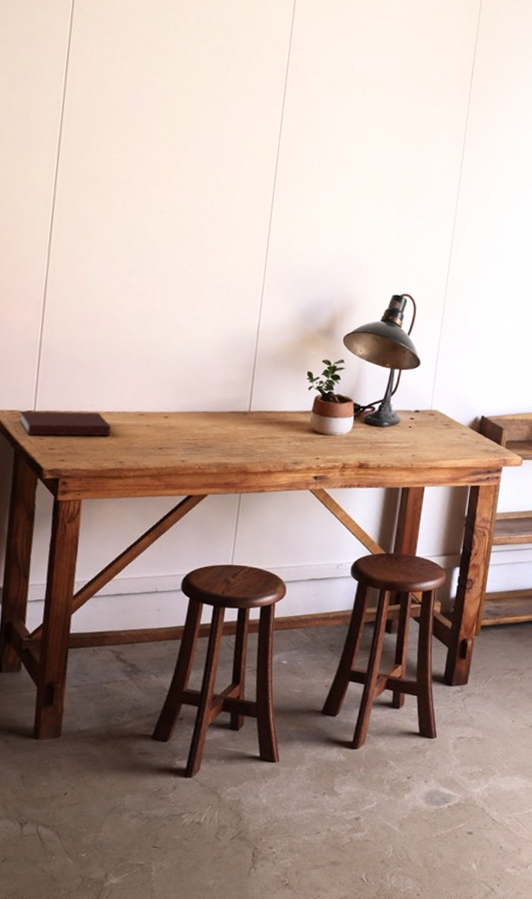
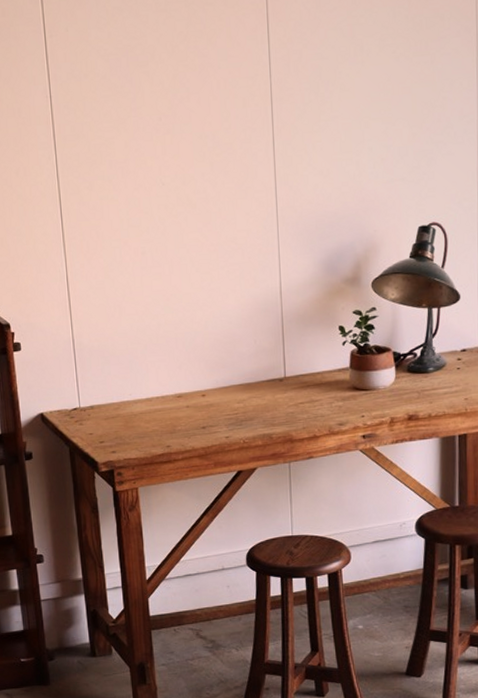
notebook: present [18,411,112,436] -> none [66,400,154,432]

